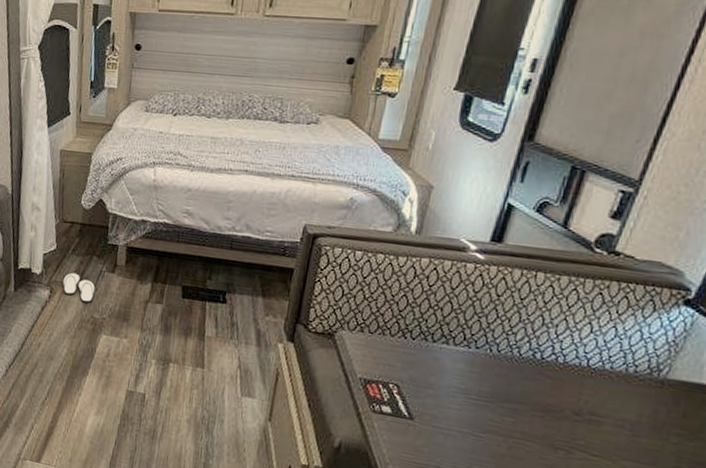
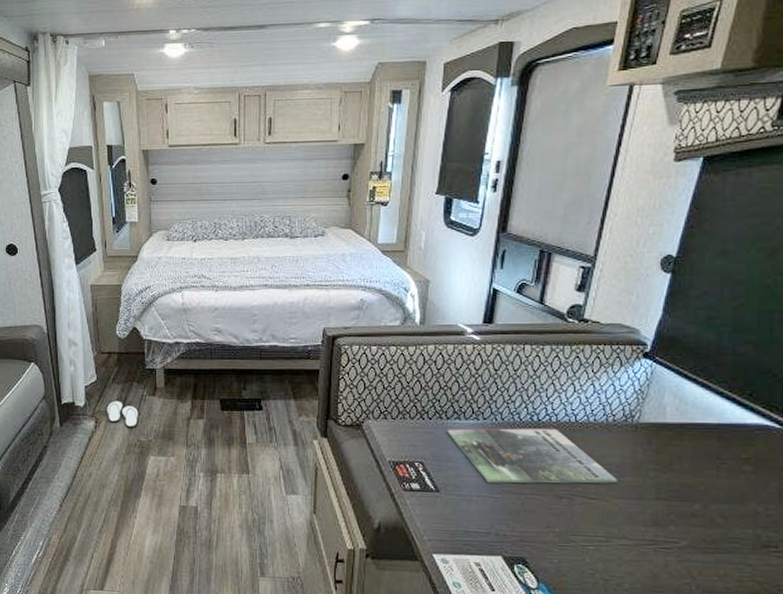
magazine: none [430,353,629,443] -> present [447,428,617,484]

